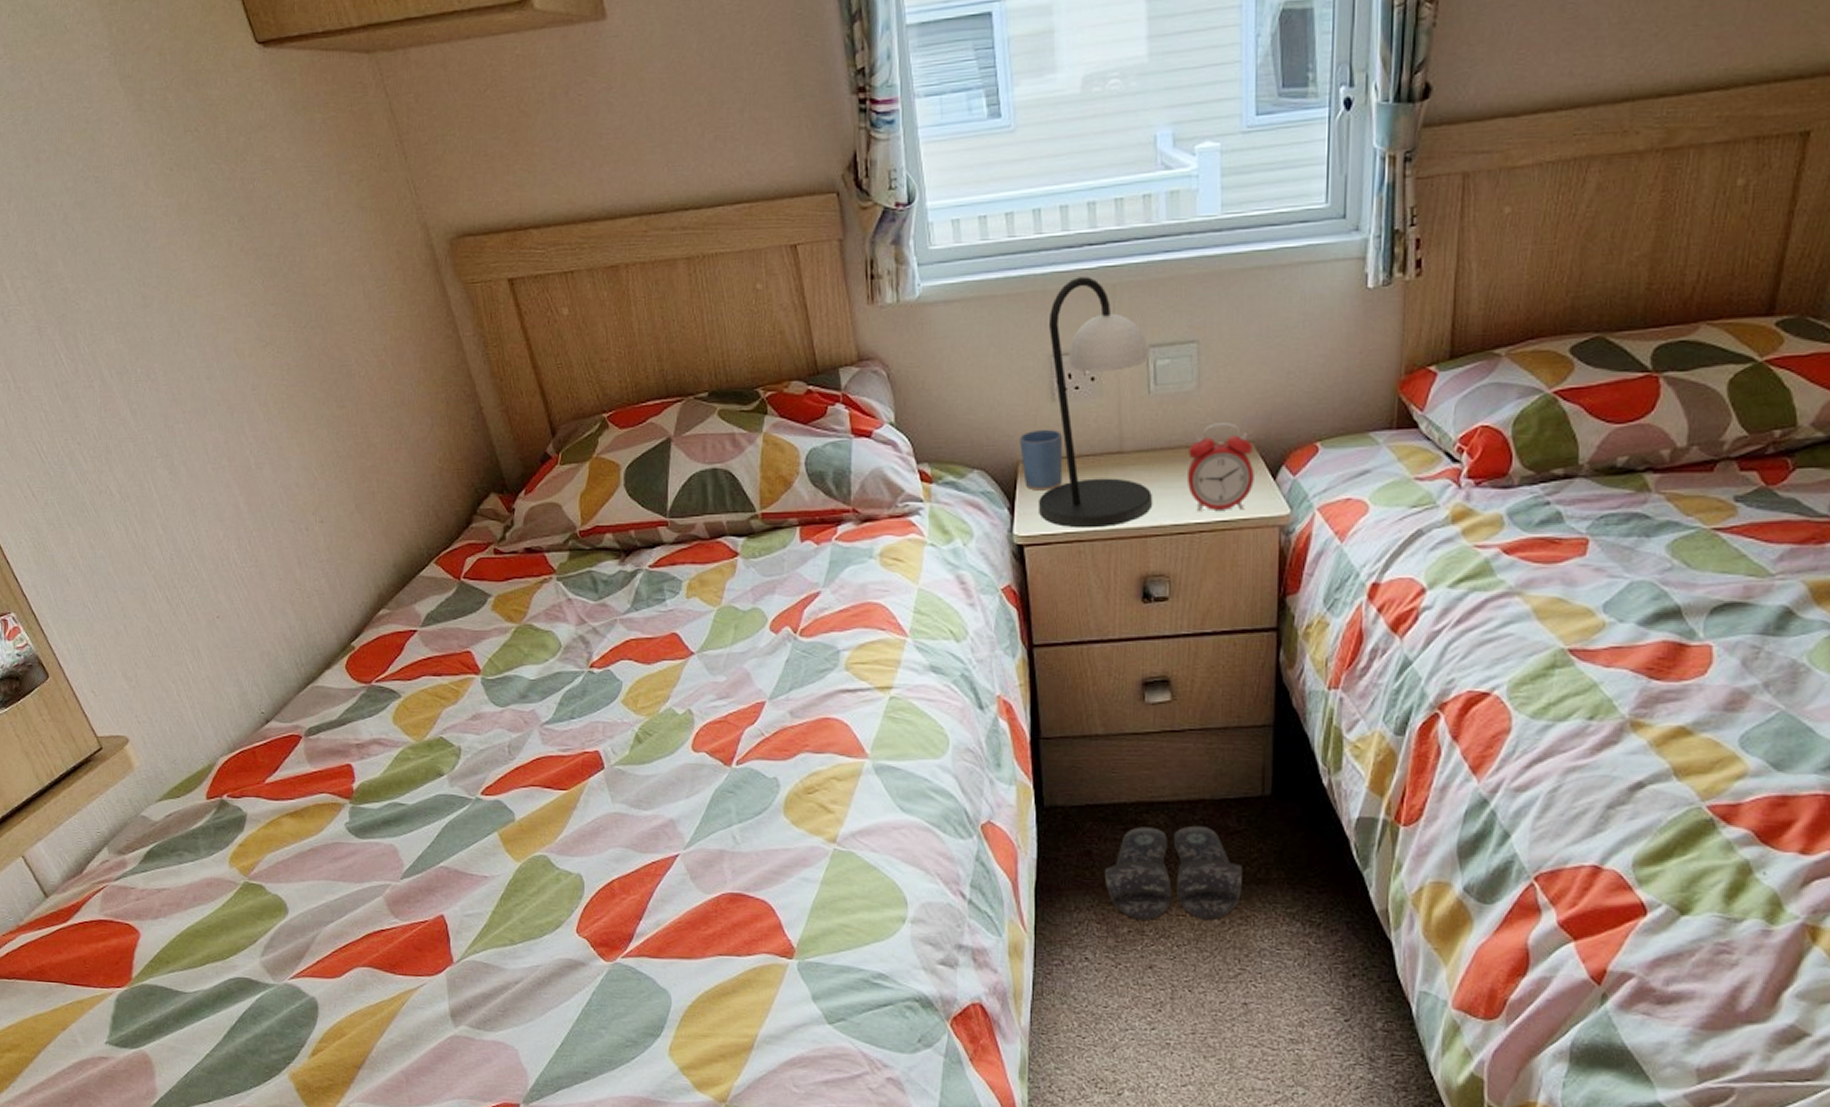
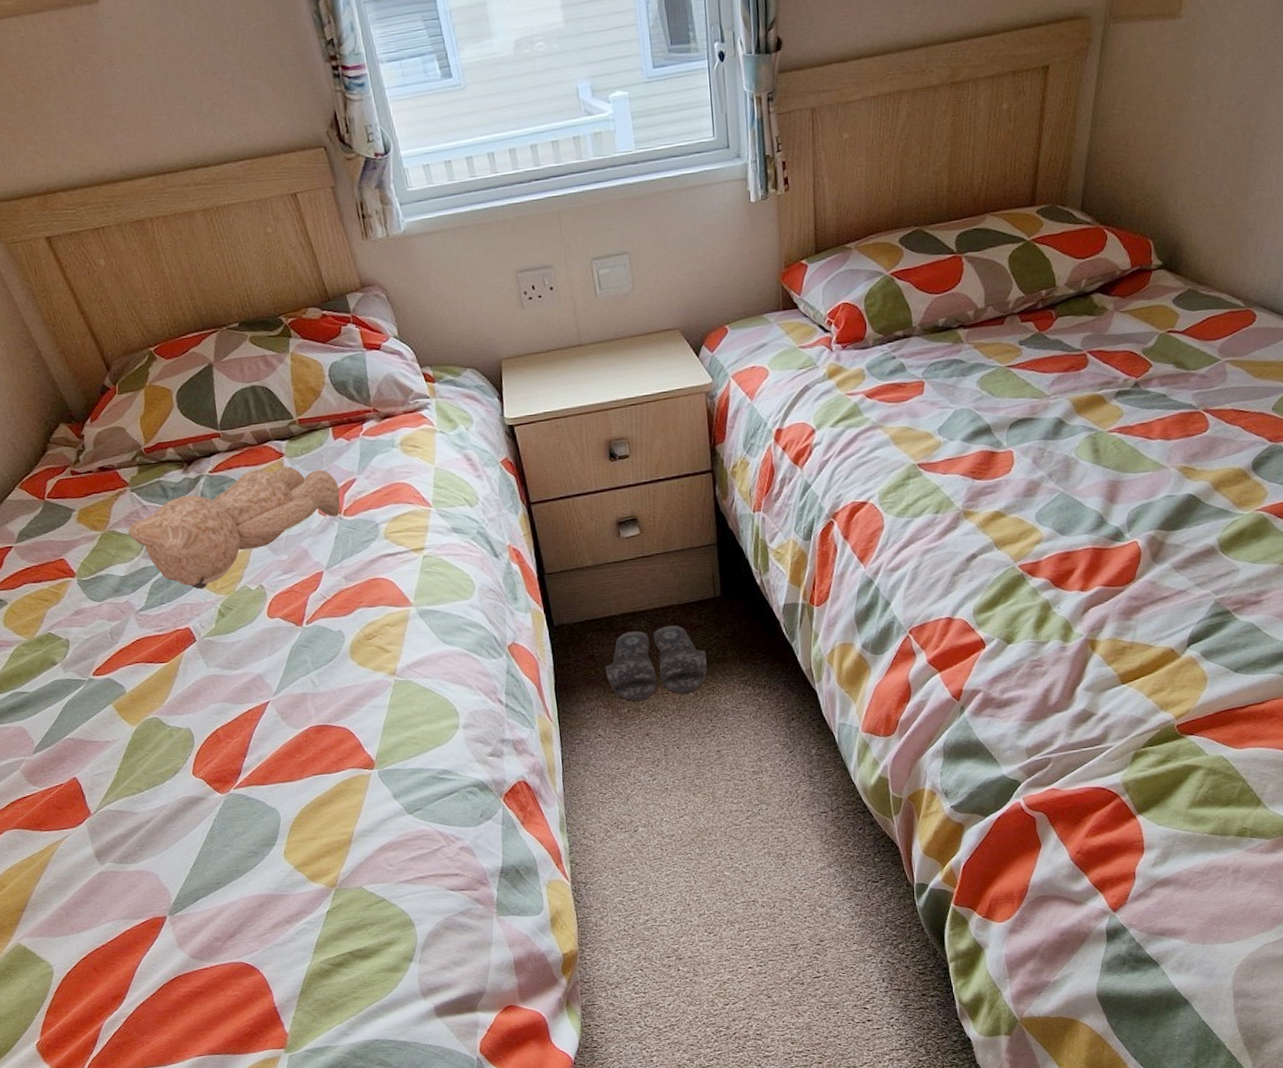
teddy bear: none [546,568,798,707] -> present [127,466,341,590]
mug: present [1020,429,1063,491] -> none [500,331,538,381]
table lamp: present [1038,276,1152,529] -> none [511,206,609,408]
alarm clock: present [1186,423,1254,512] -> none [631,315,683,387]

